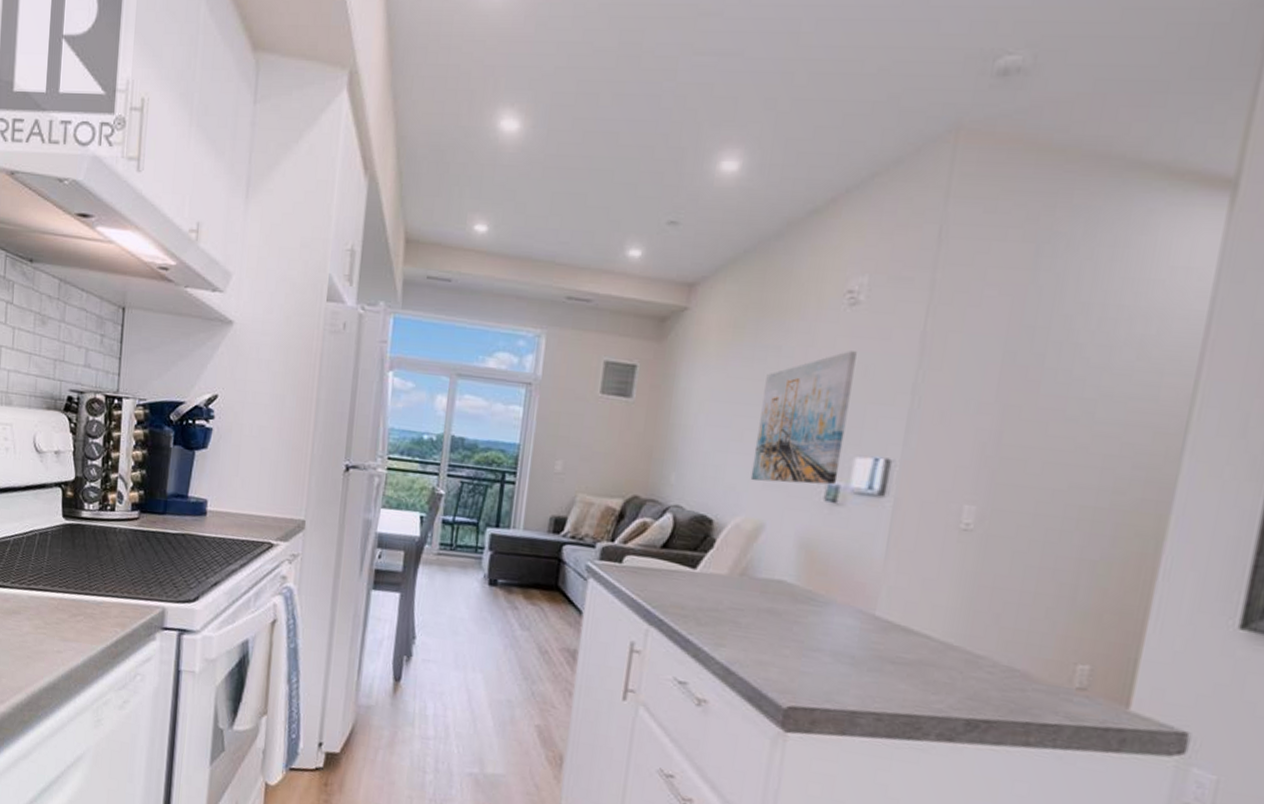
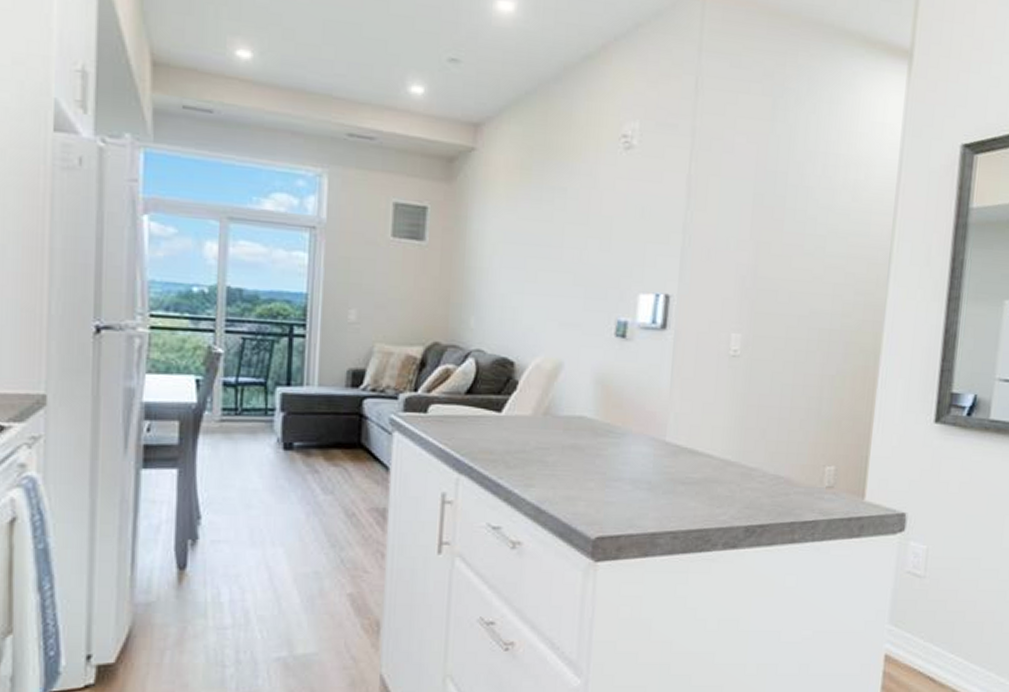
wall art: present [750,351,857,485] -> none [547,192,634,321]

